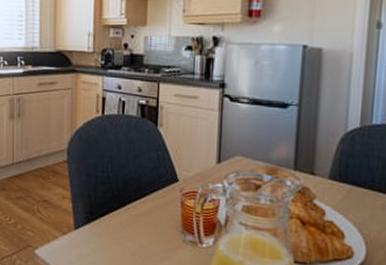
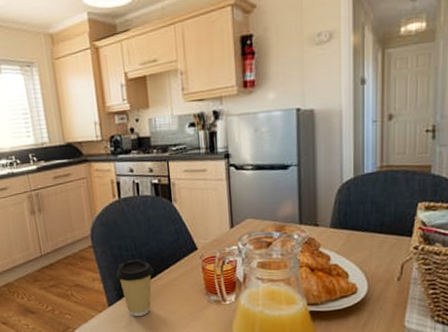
coffee cup: none [87,181,128,245] -> present [115,259,154,316]

